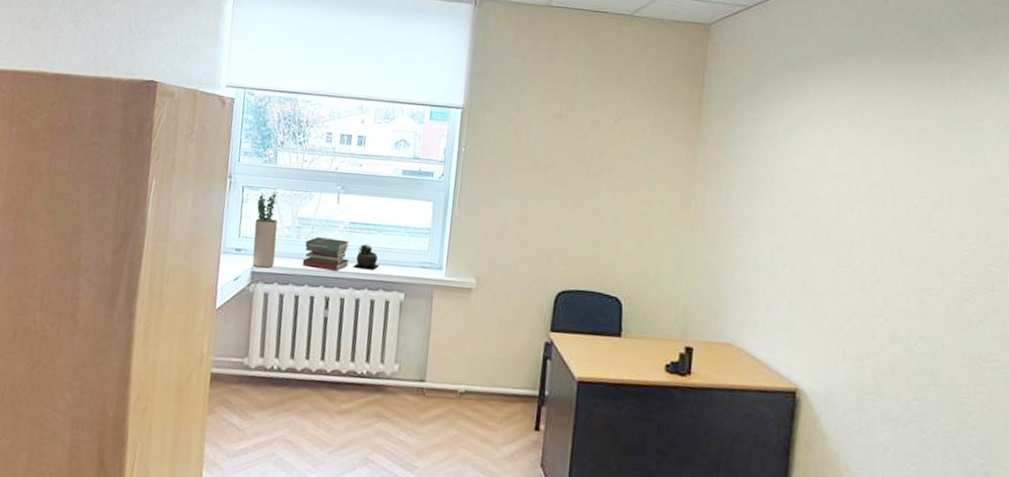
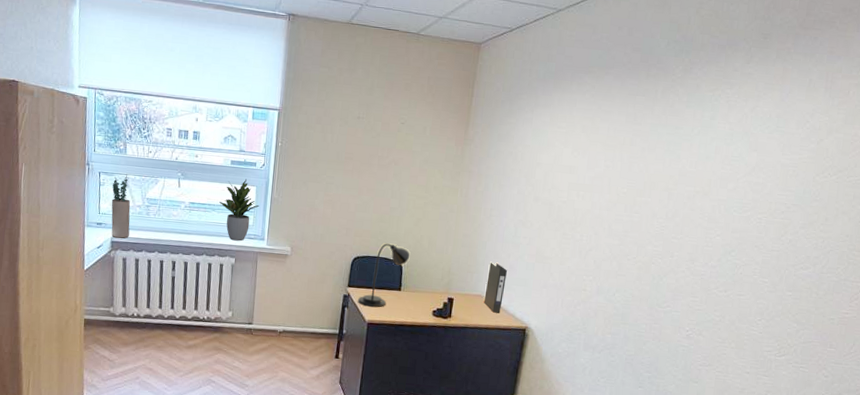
books: present [302,237,349,271] -> none [152,214,190,241]
succulent plant: present [353,243,379,270] -> none [193,219,214,241]
potted plant: none [387,192,437,271] -> present [219,178,260,241]
desk lamp: none [564,273,632,359] -> present [358,243,410,307]
binder: none [735,299,763,369] -> present [484,263,507,314]

